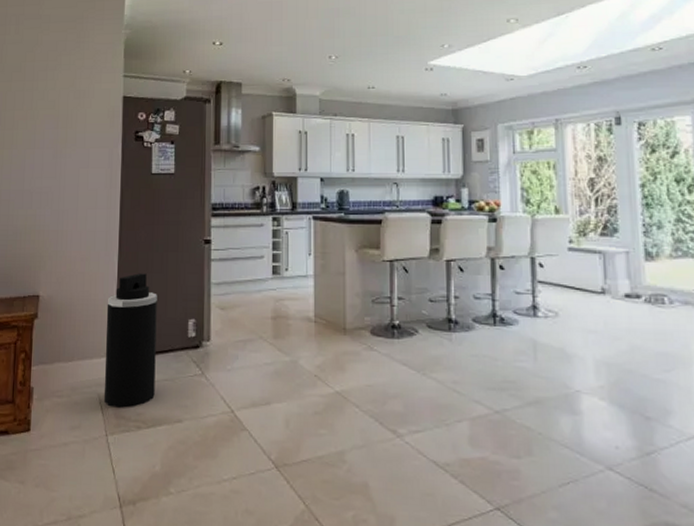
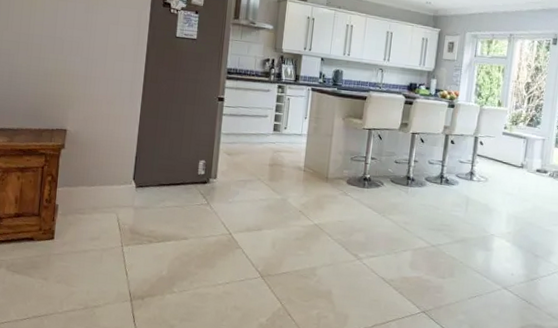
trash can: present [104,273,157,408] -> none [122,119,174,226]

